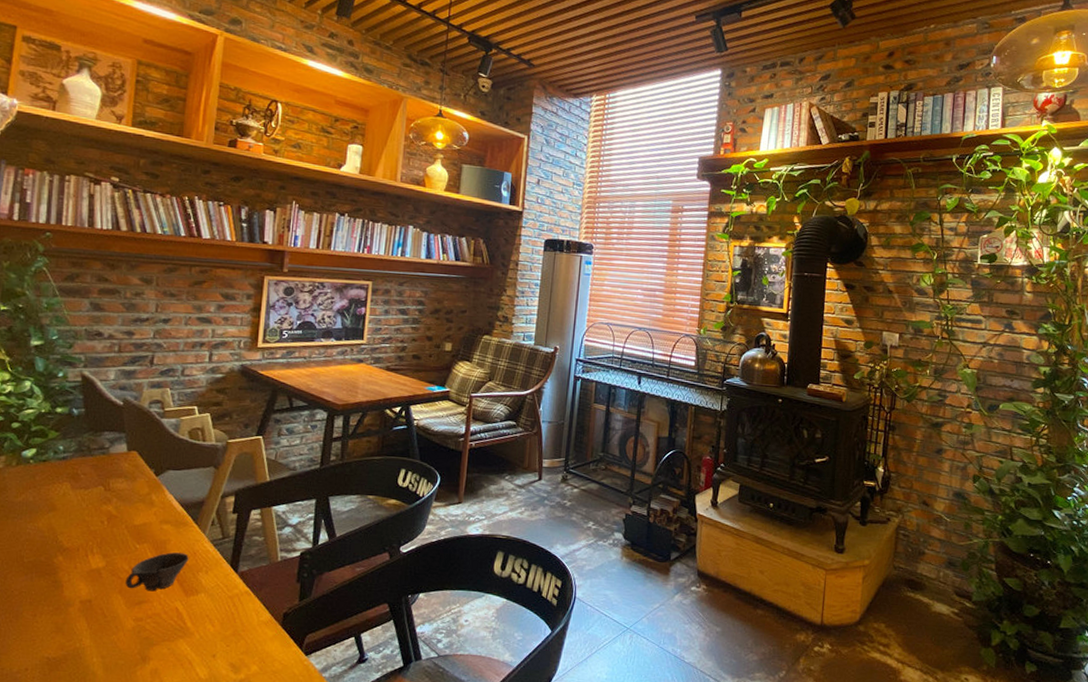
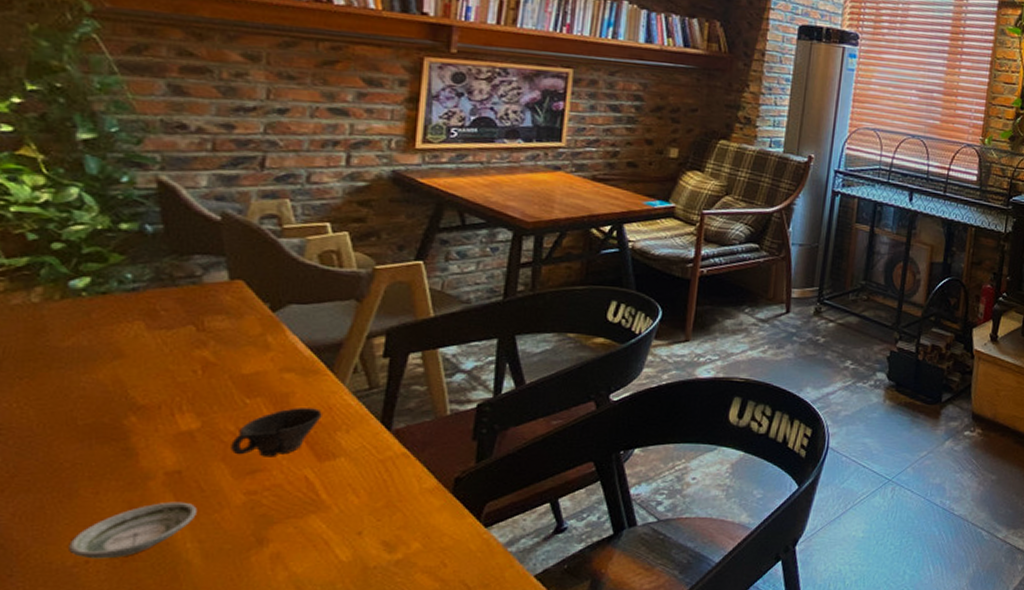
saucer: none [15,624,101,668] -> present [69,501,197,559]

